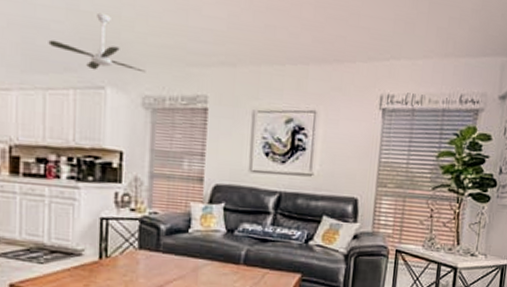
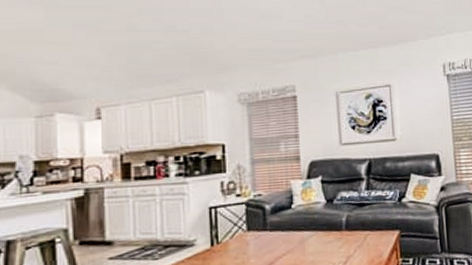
ceiling fan: present [48,12,146,73] -> none [151,30,239,78]

